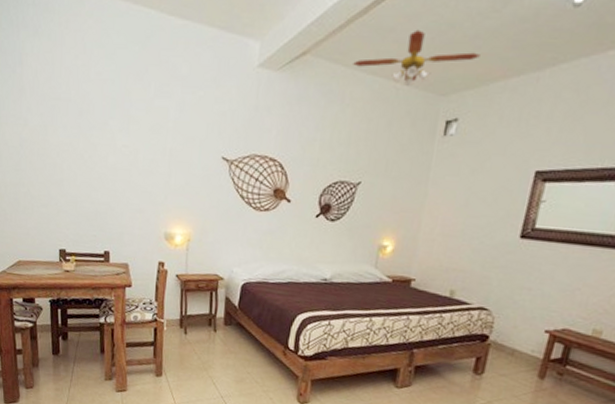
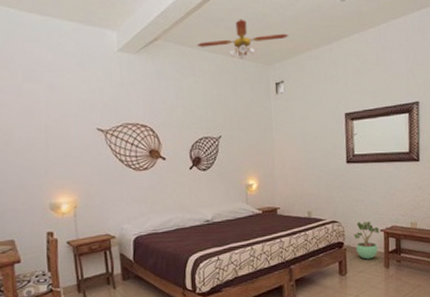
potted plant: none [504,314,544,363] -> present [354,221,379,259]

